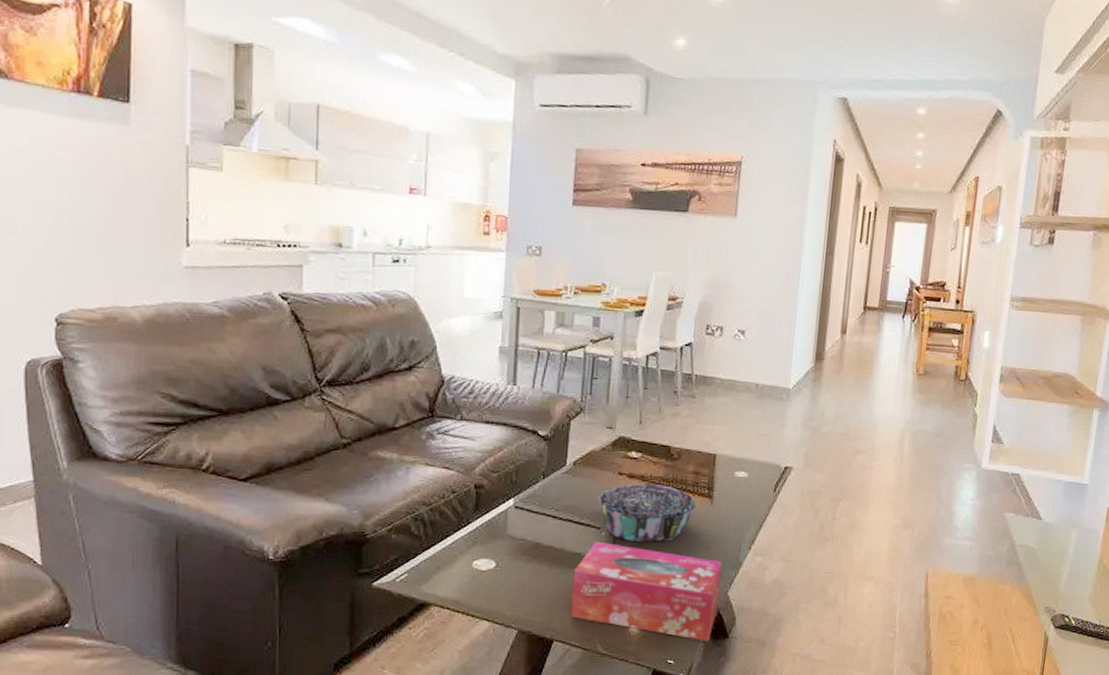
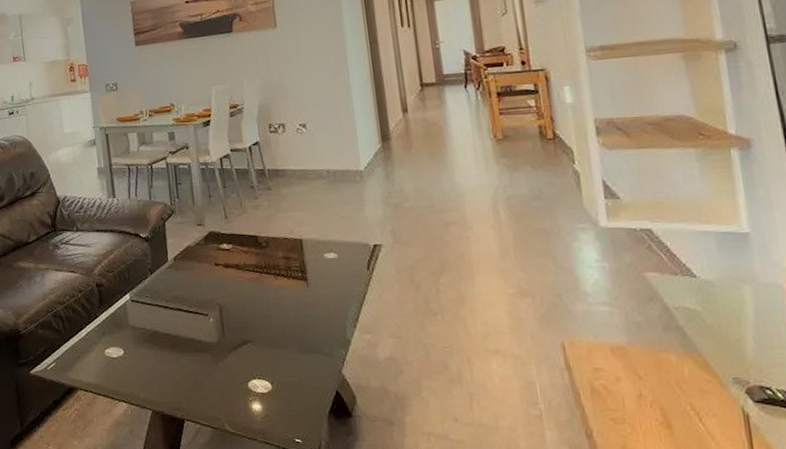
tissue box: present [570,541,722,642] -> none [191,327,335,421]
decorative bowl: present [598,483,696,542] -> none [201,271,293,325]

